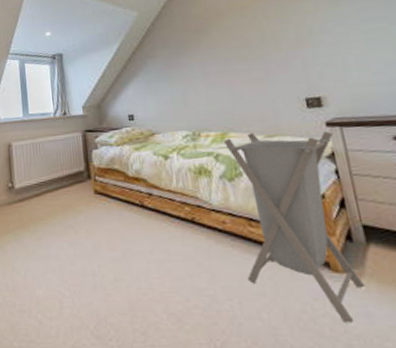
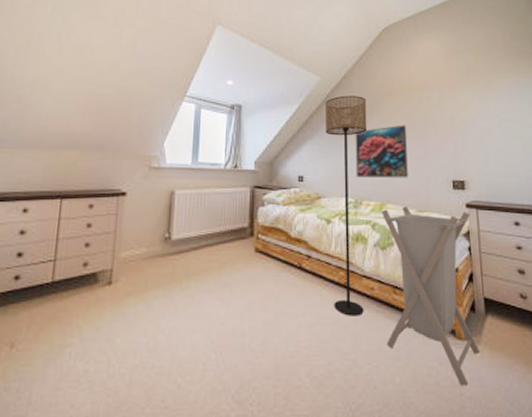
floor lamp: none [147,23,217,252] -> present [325,95,367,316]
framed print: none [183,46,251,109] -> present [355,125,408,178]

